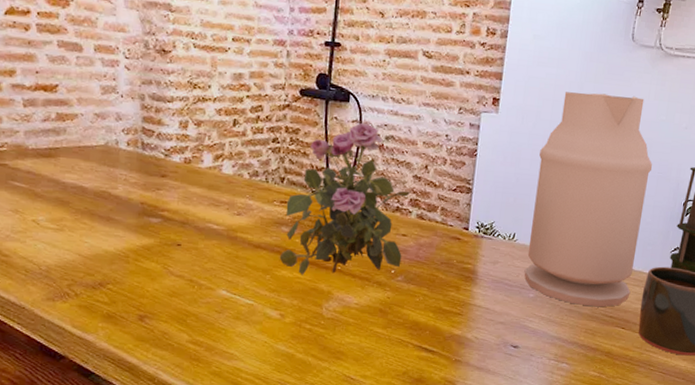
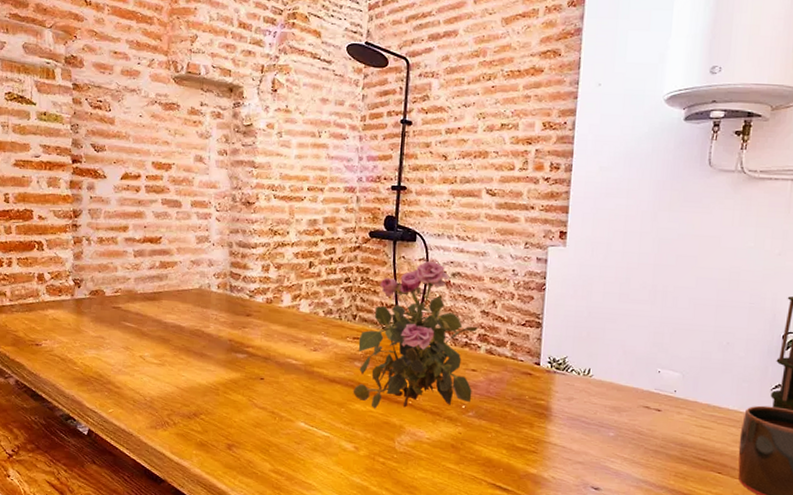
water jug: present [524,92,652,307] -> none [602,221,742,449]

